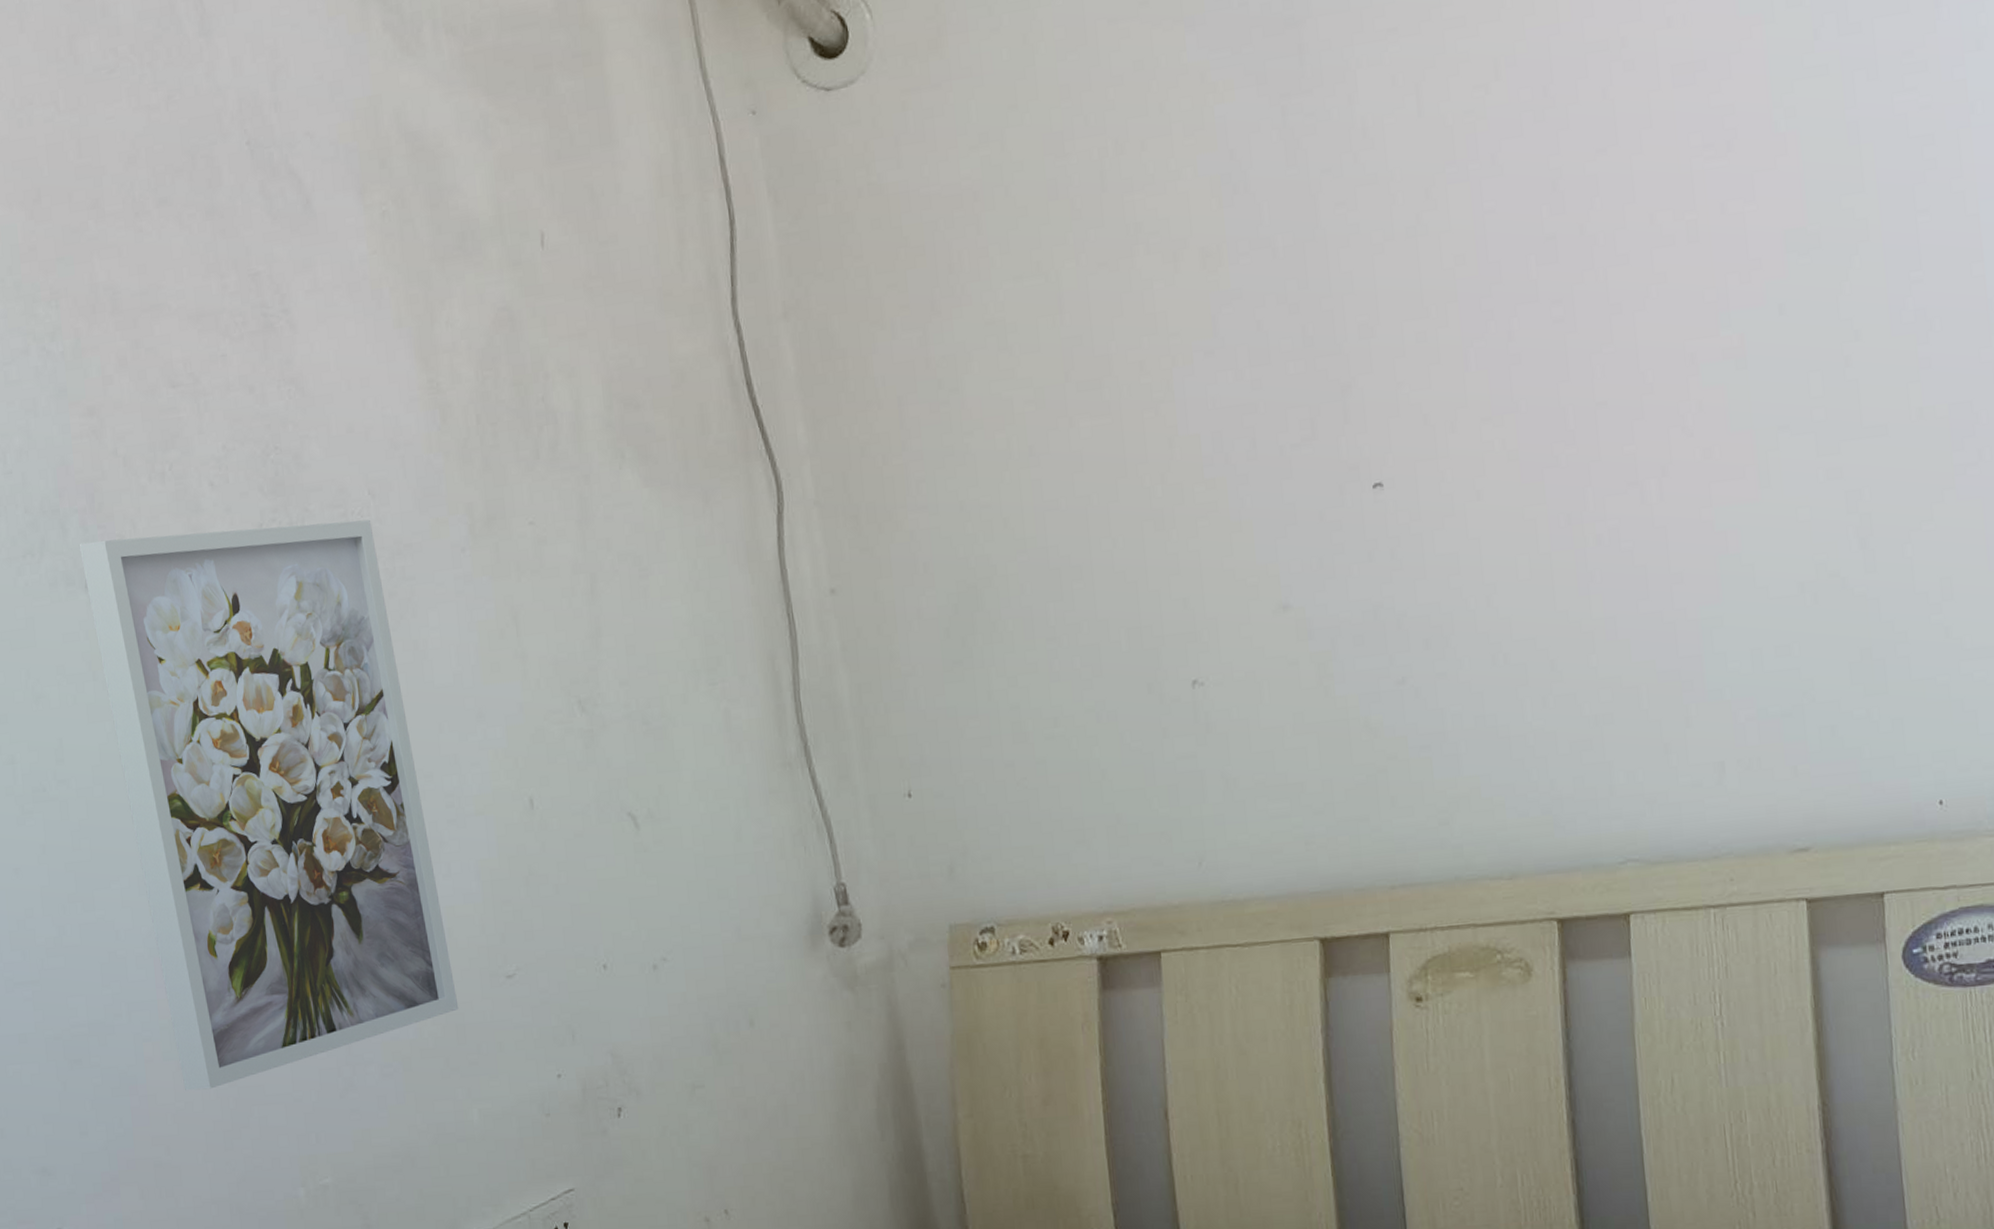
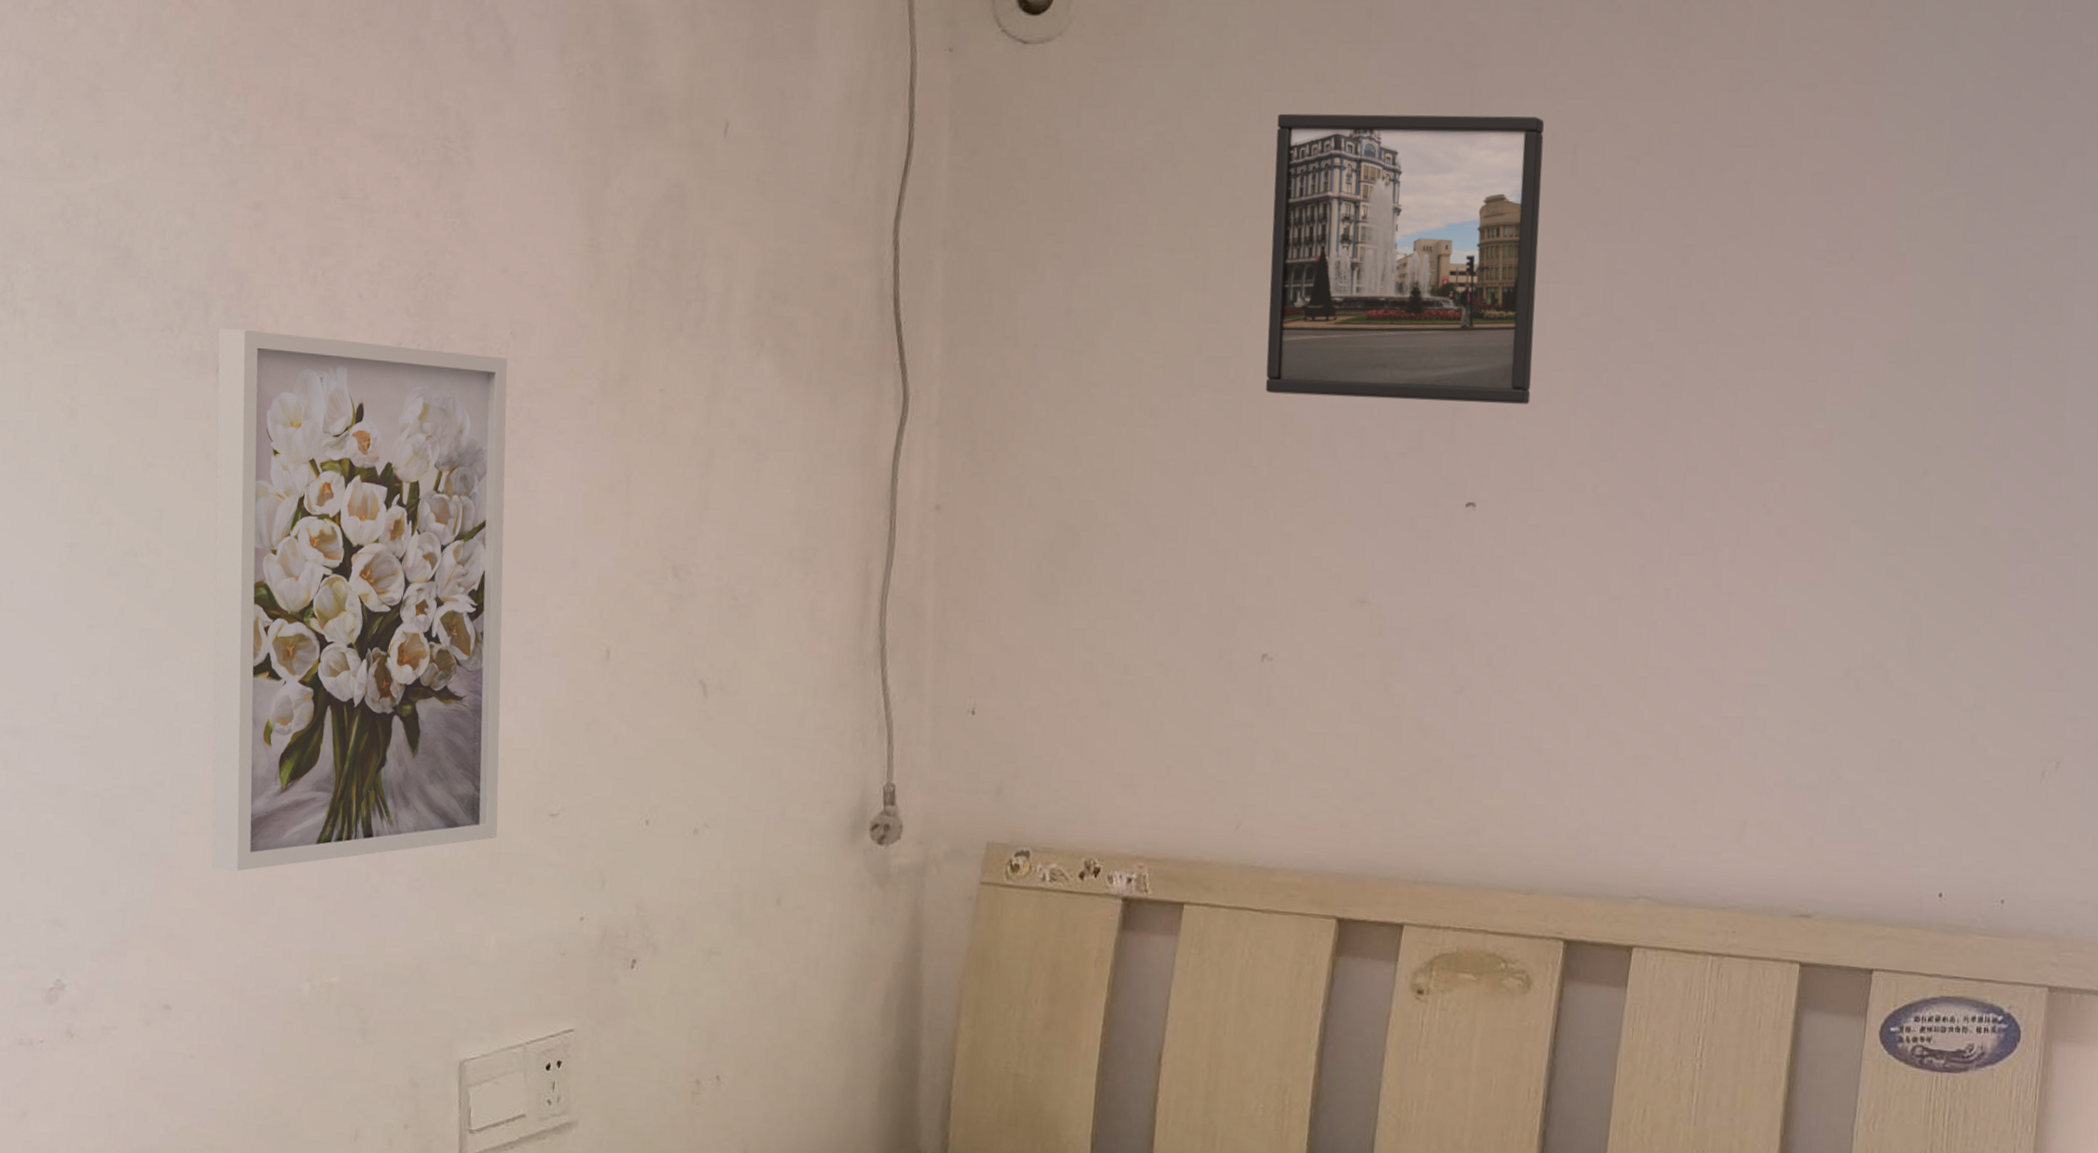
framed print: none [1102,62,1420,409] -> present [1265,113,1545,404]

